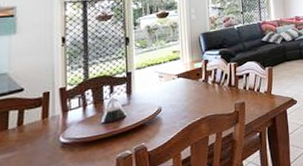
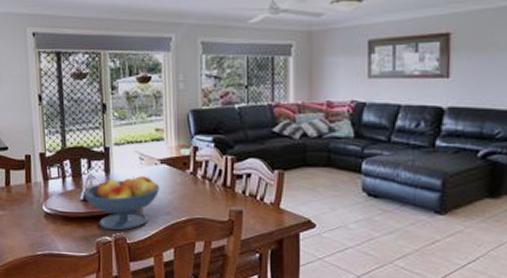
fruit bowl: none [104,90,177,145] -> present [83,176,160,231]

